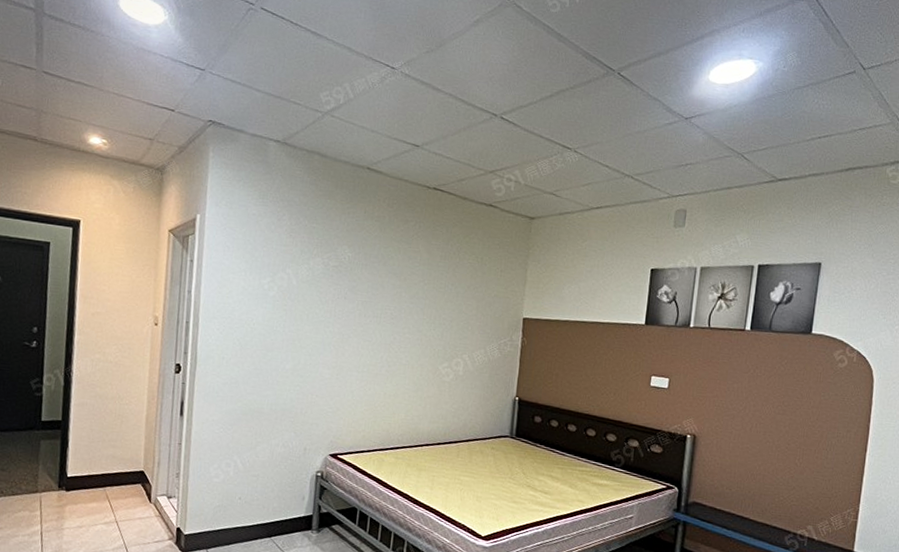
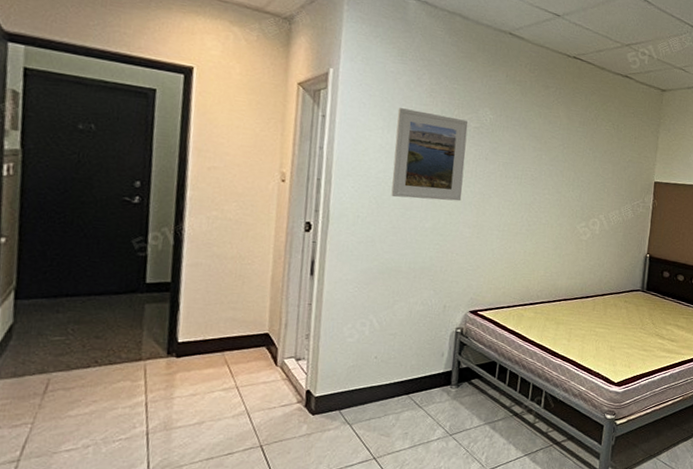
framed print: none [253,249,327,342] -> present [391,108,469,202]

